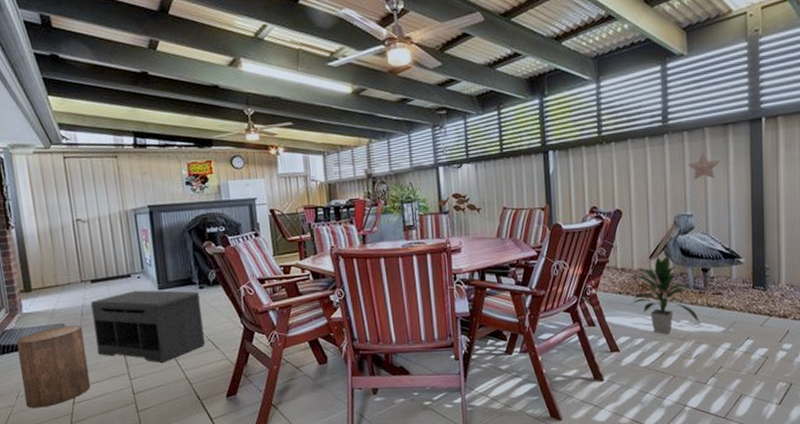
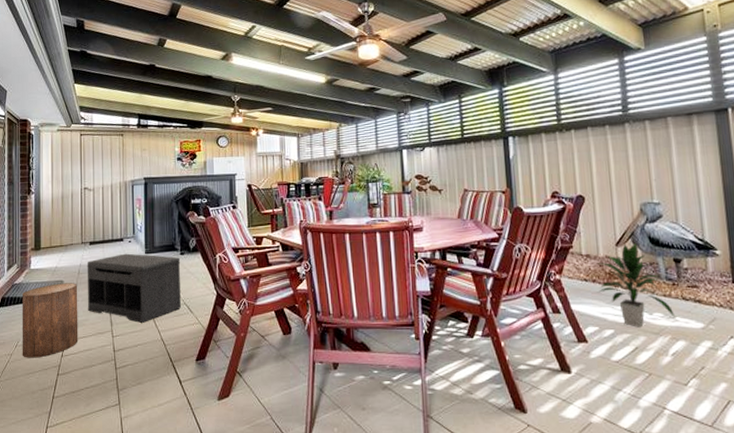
decorative star: present [687,152,721,180] -> none [651,141,687,169]

